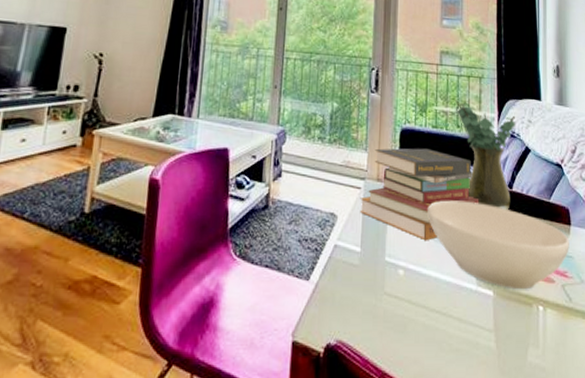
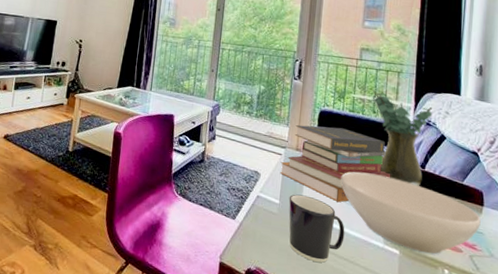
mug: none [371,237,435,320] -> present [288,194,345,263]

